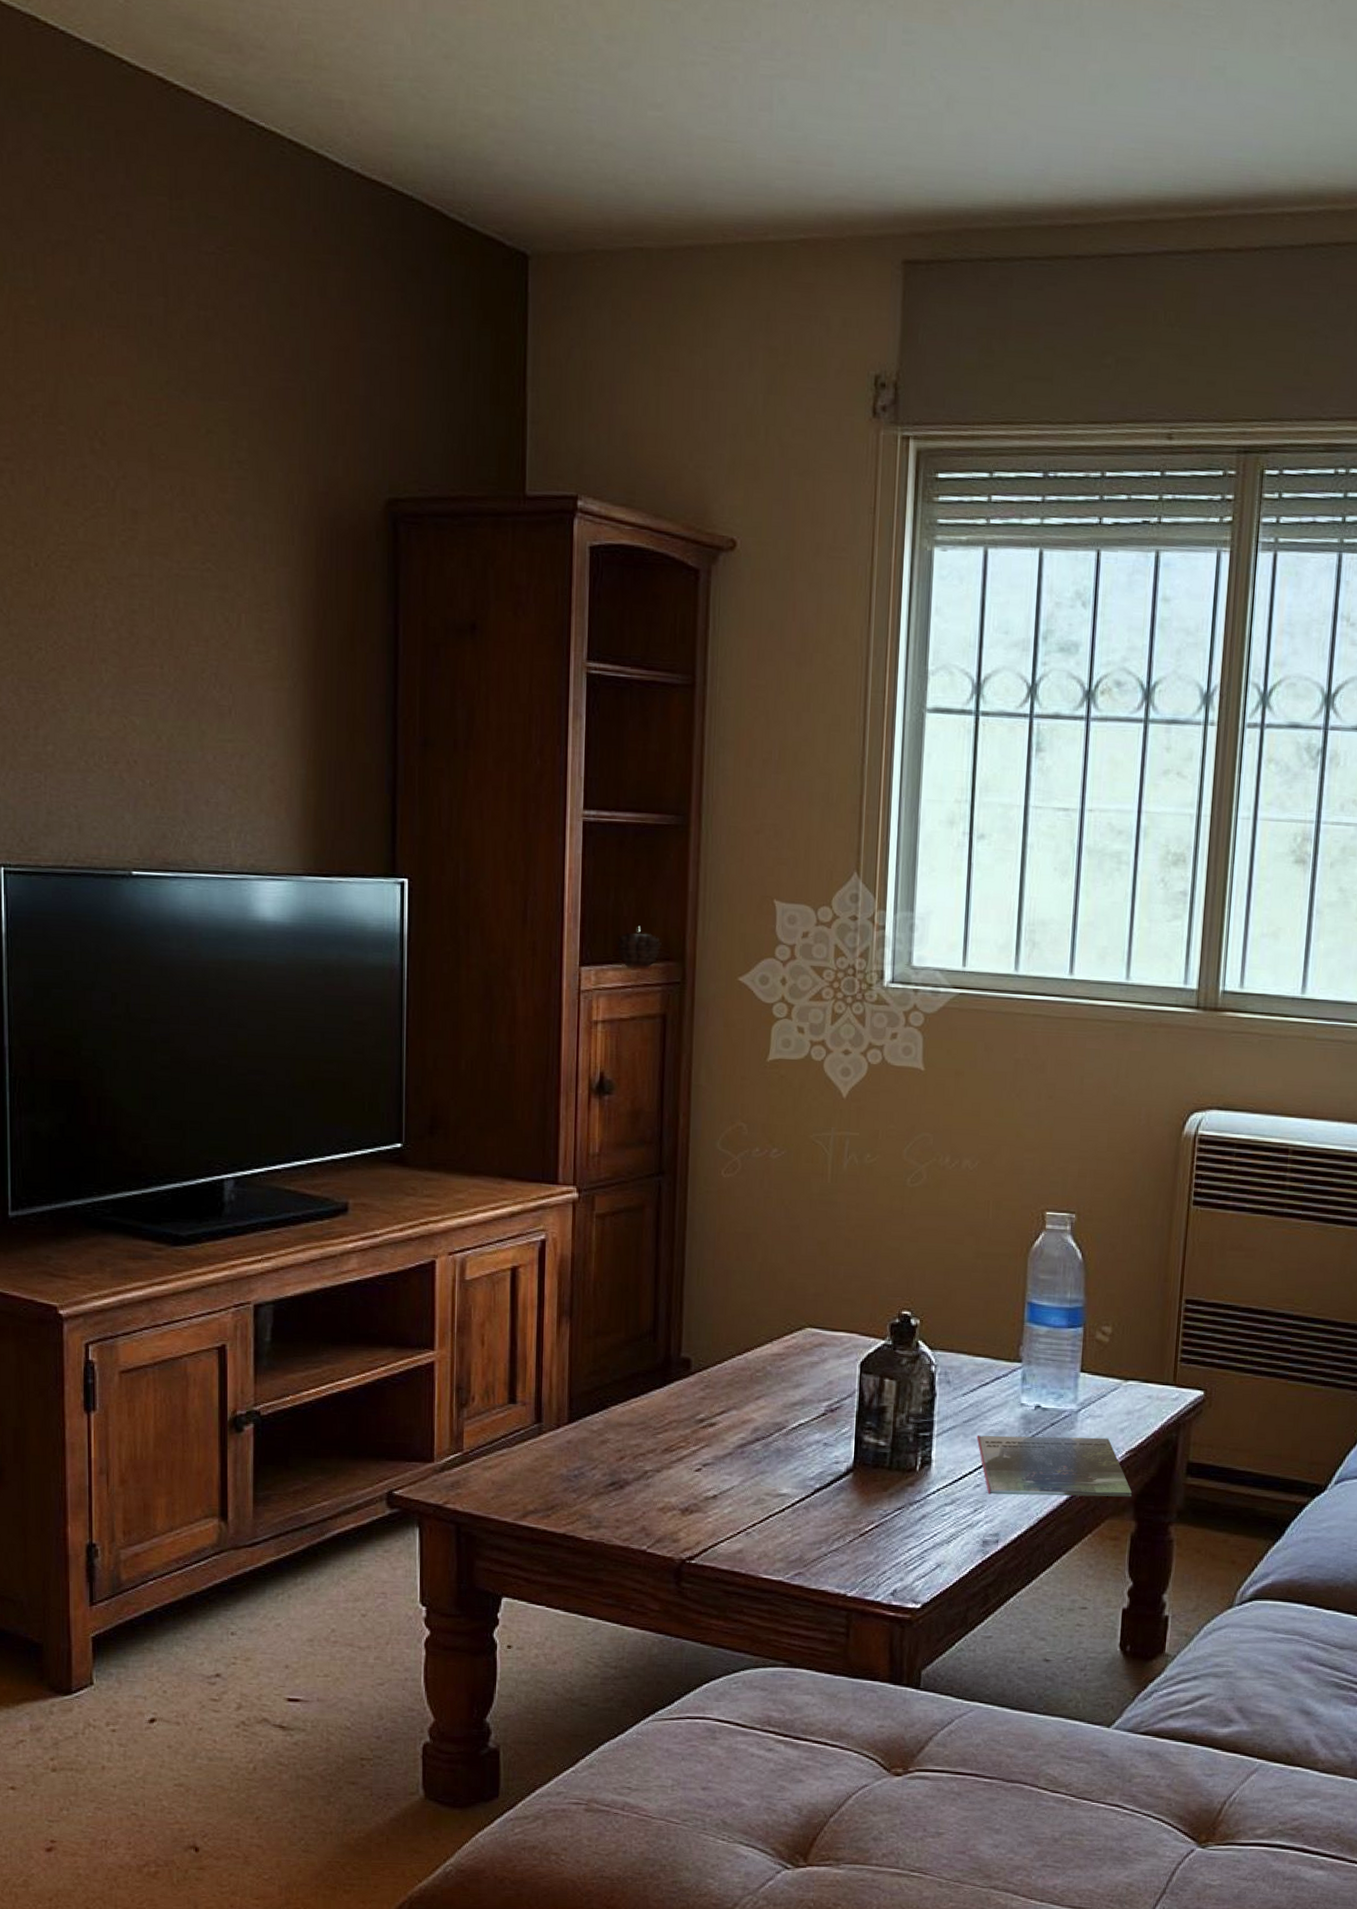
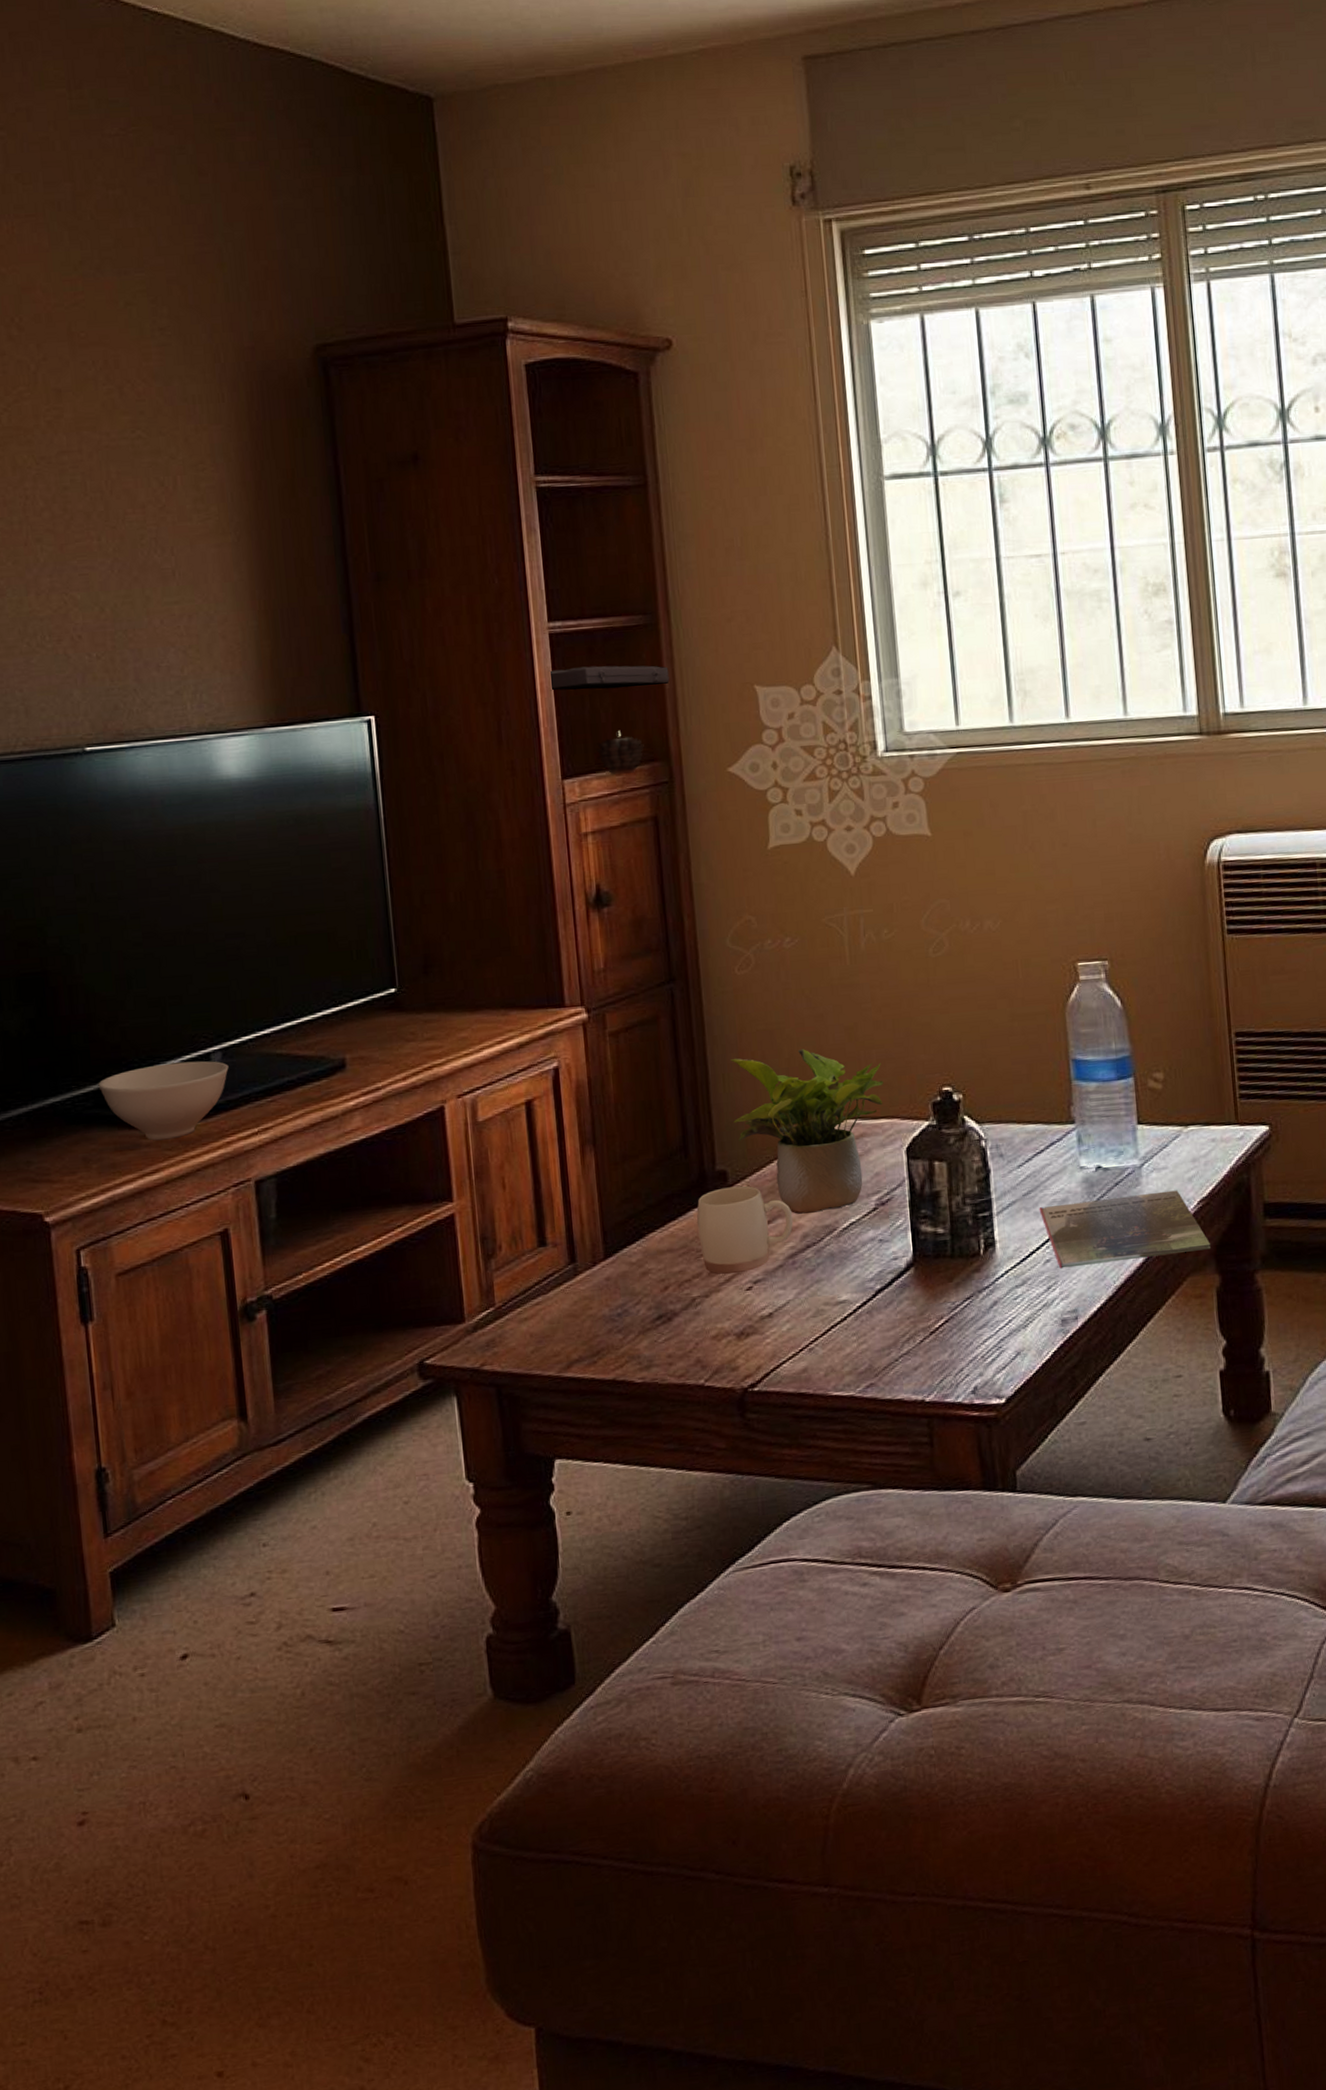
bowl: none [118,1183,240,1255] -> present [98,1060,229,1141]
decorative box: none [578,857,694,887] -> present [548,665,670,691]
mug: none [657,1374,747,1455] -> present [696,1186,794,1275]
potted plant: none [702,1256,848,1409] -> present [730,1049,884,1214]

